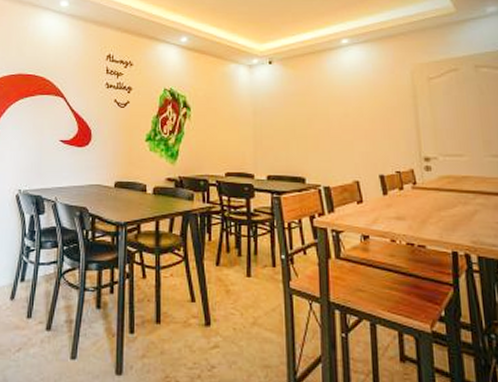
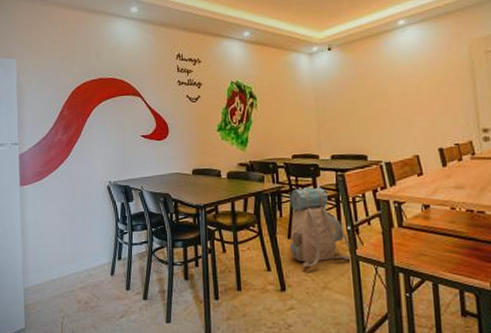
backpack: none [217,209,285,299] -> present [289,187,352,267]

